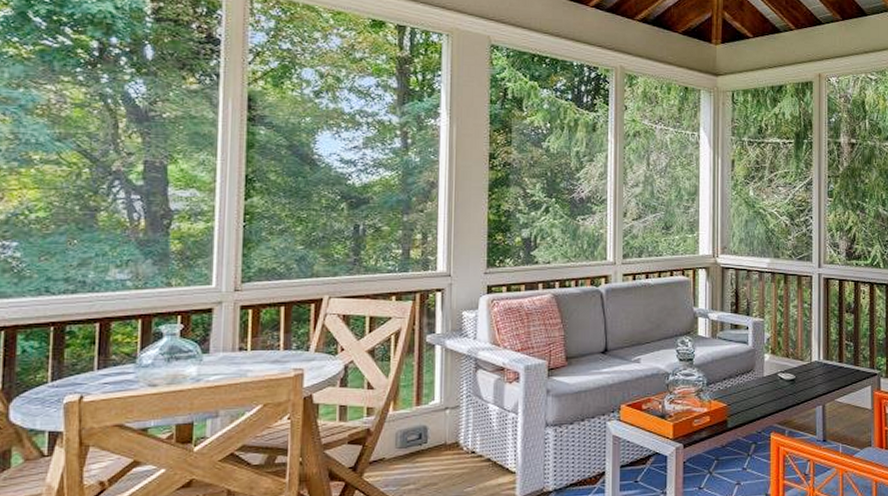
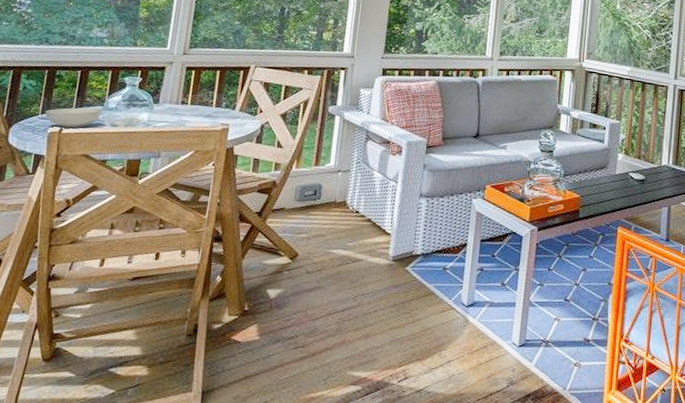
bowl: none [55,366,137,395] -> present [44,107,104,129]

